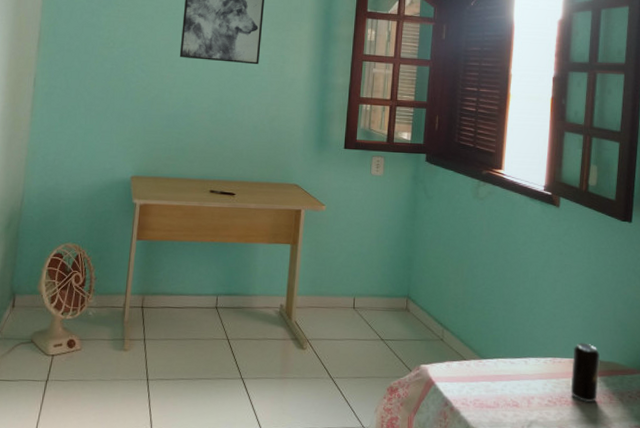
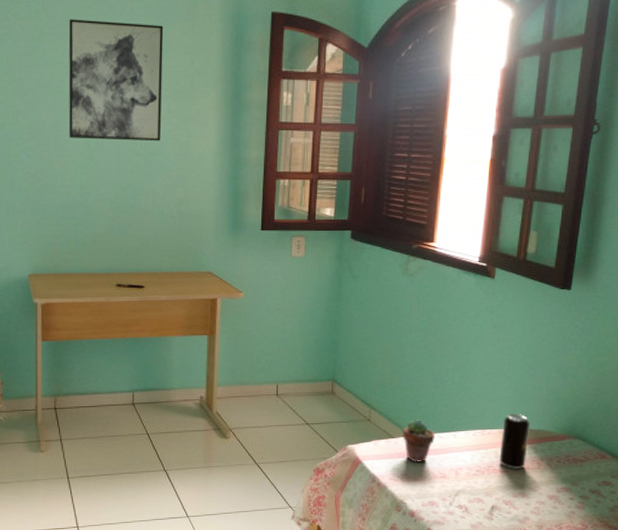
potted succulent: none [475,342,506,389] -> present [403,419,435,463]

